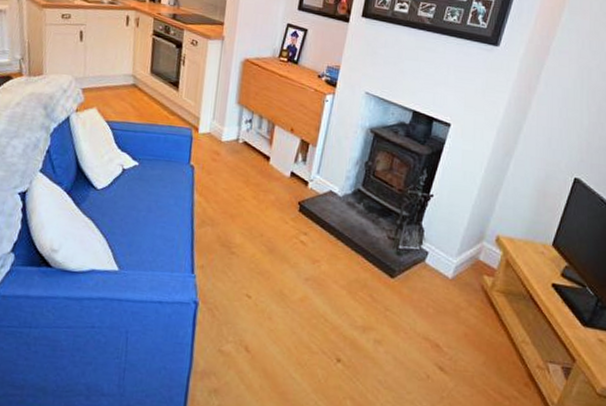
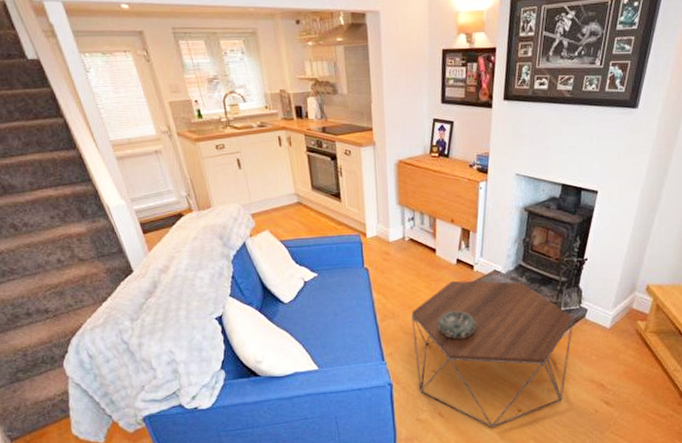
coffee table: none [227,194,412,376] -> present [411,280,574,428]
decorative bowl: none [259,228,303,263] -> present [437,310,477,339]

